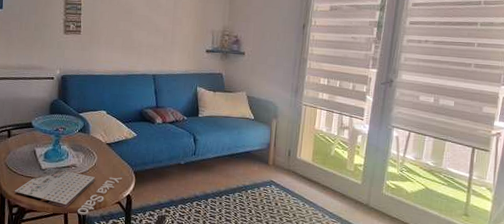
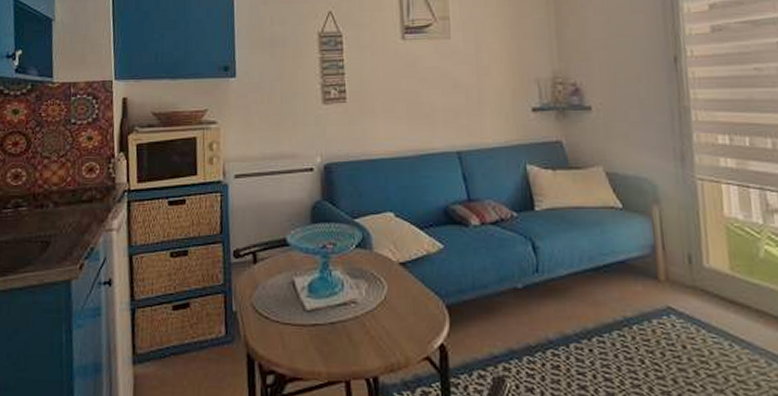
magazine: present [14,168,122,215] -> none [267,307,429,382]

